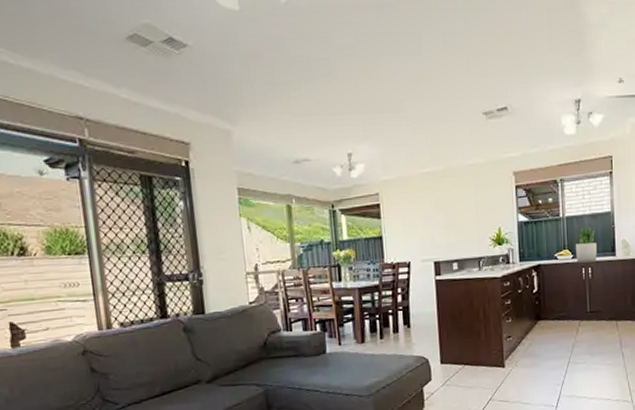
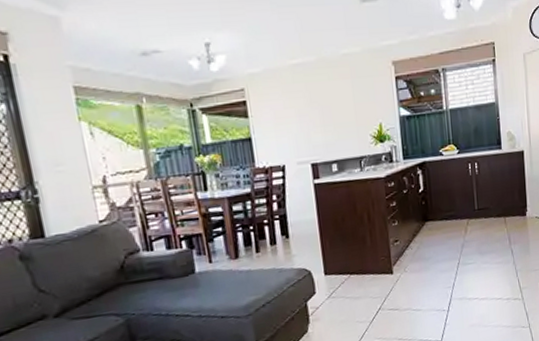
planter: present [576,225,597,264] -> none [461,117,483,159]

